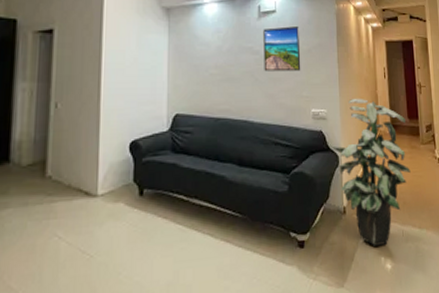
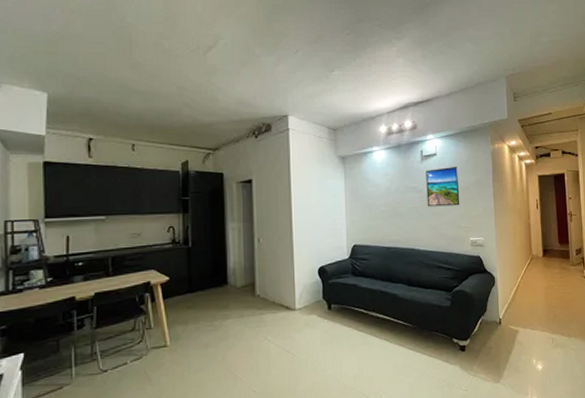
indoor plant: present [332,98,411,246] -> none [489,227,561,351]

